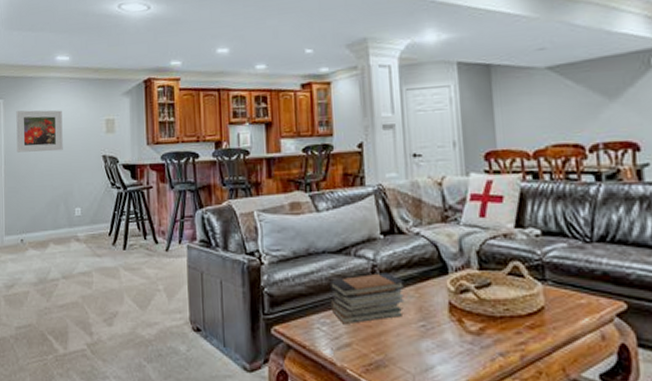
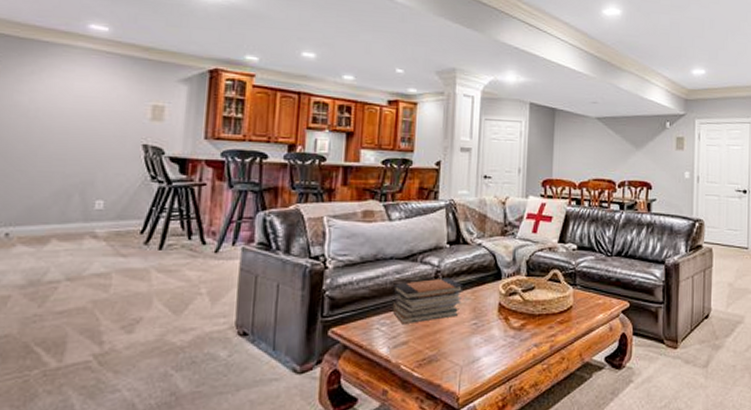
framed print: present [16,110,63,153] -> none [12,79,90,134]

